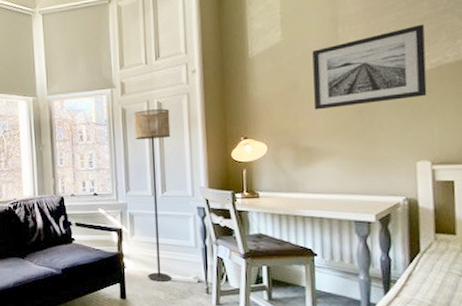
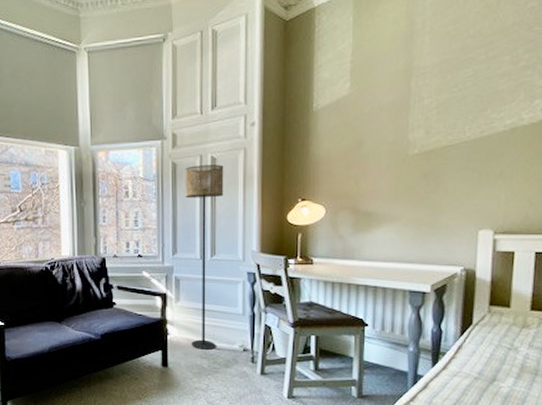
wall art: present [312,24,427,110] -> none [378,80,502,172]

